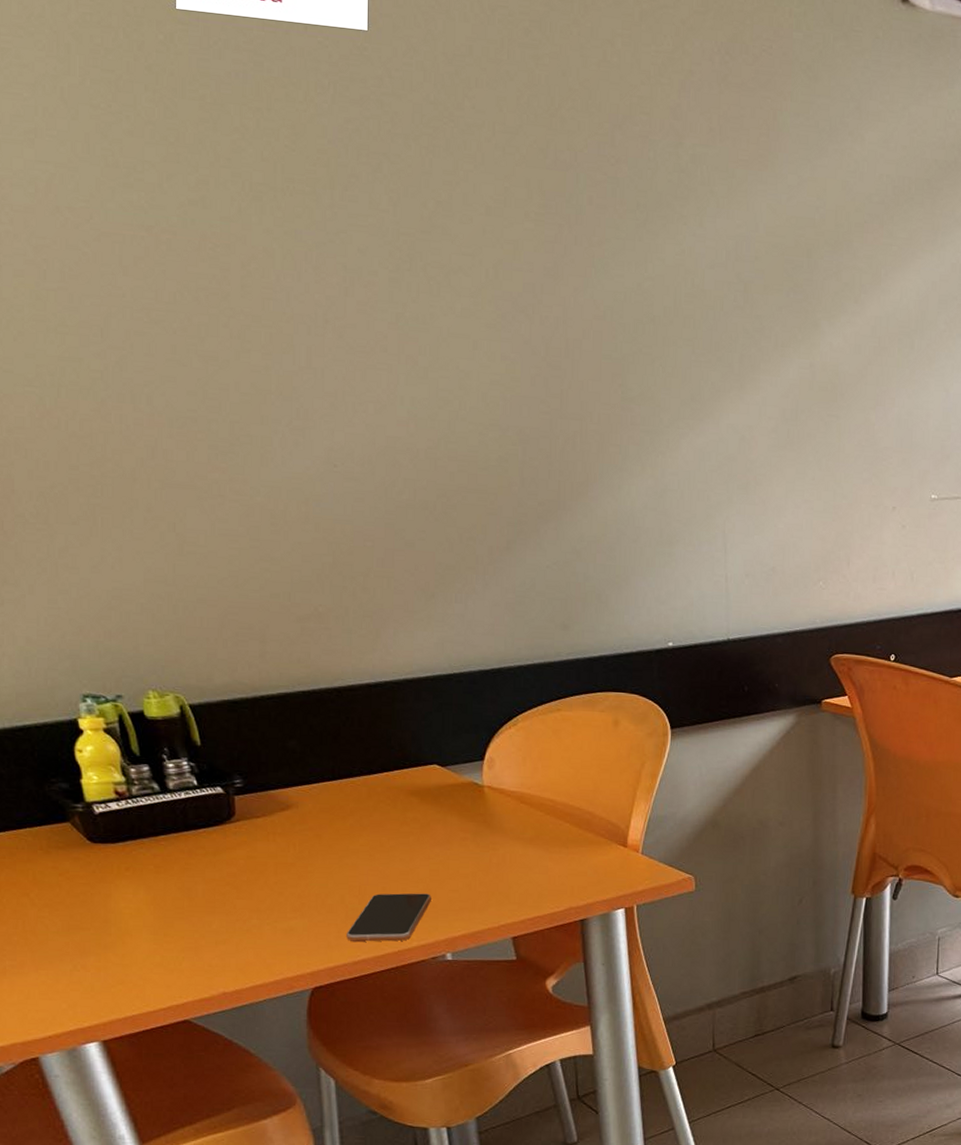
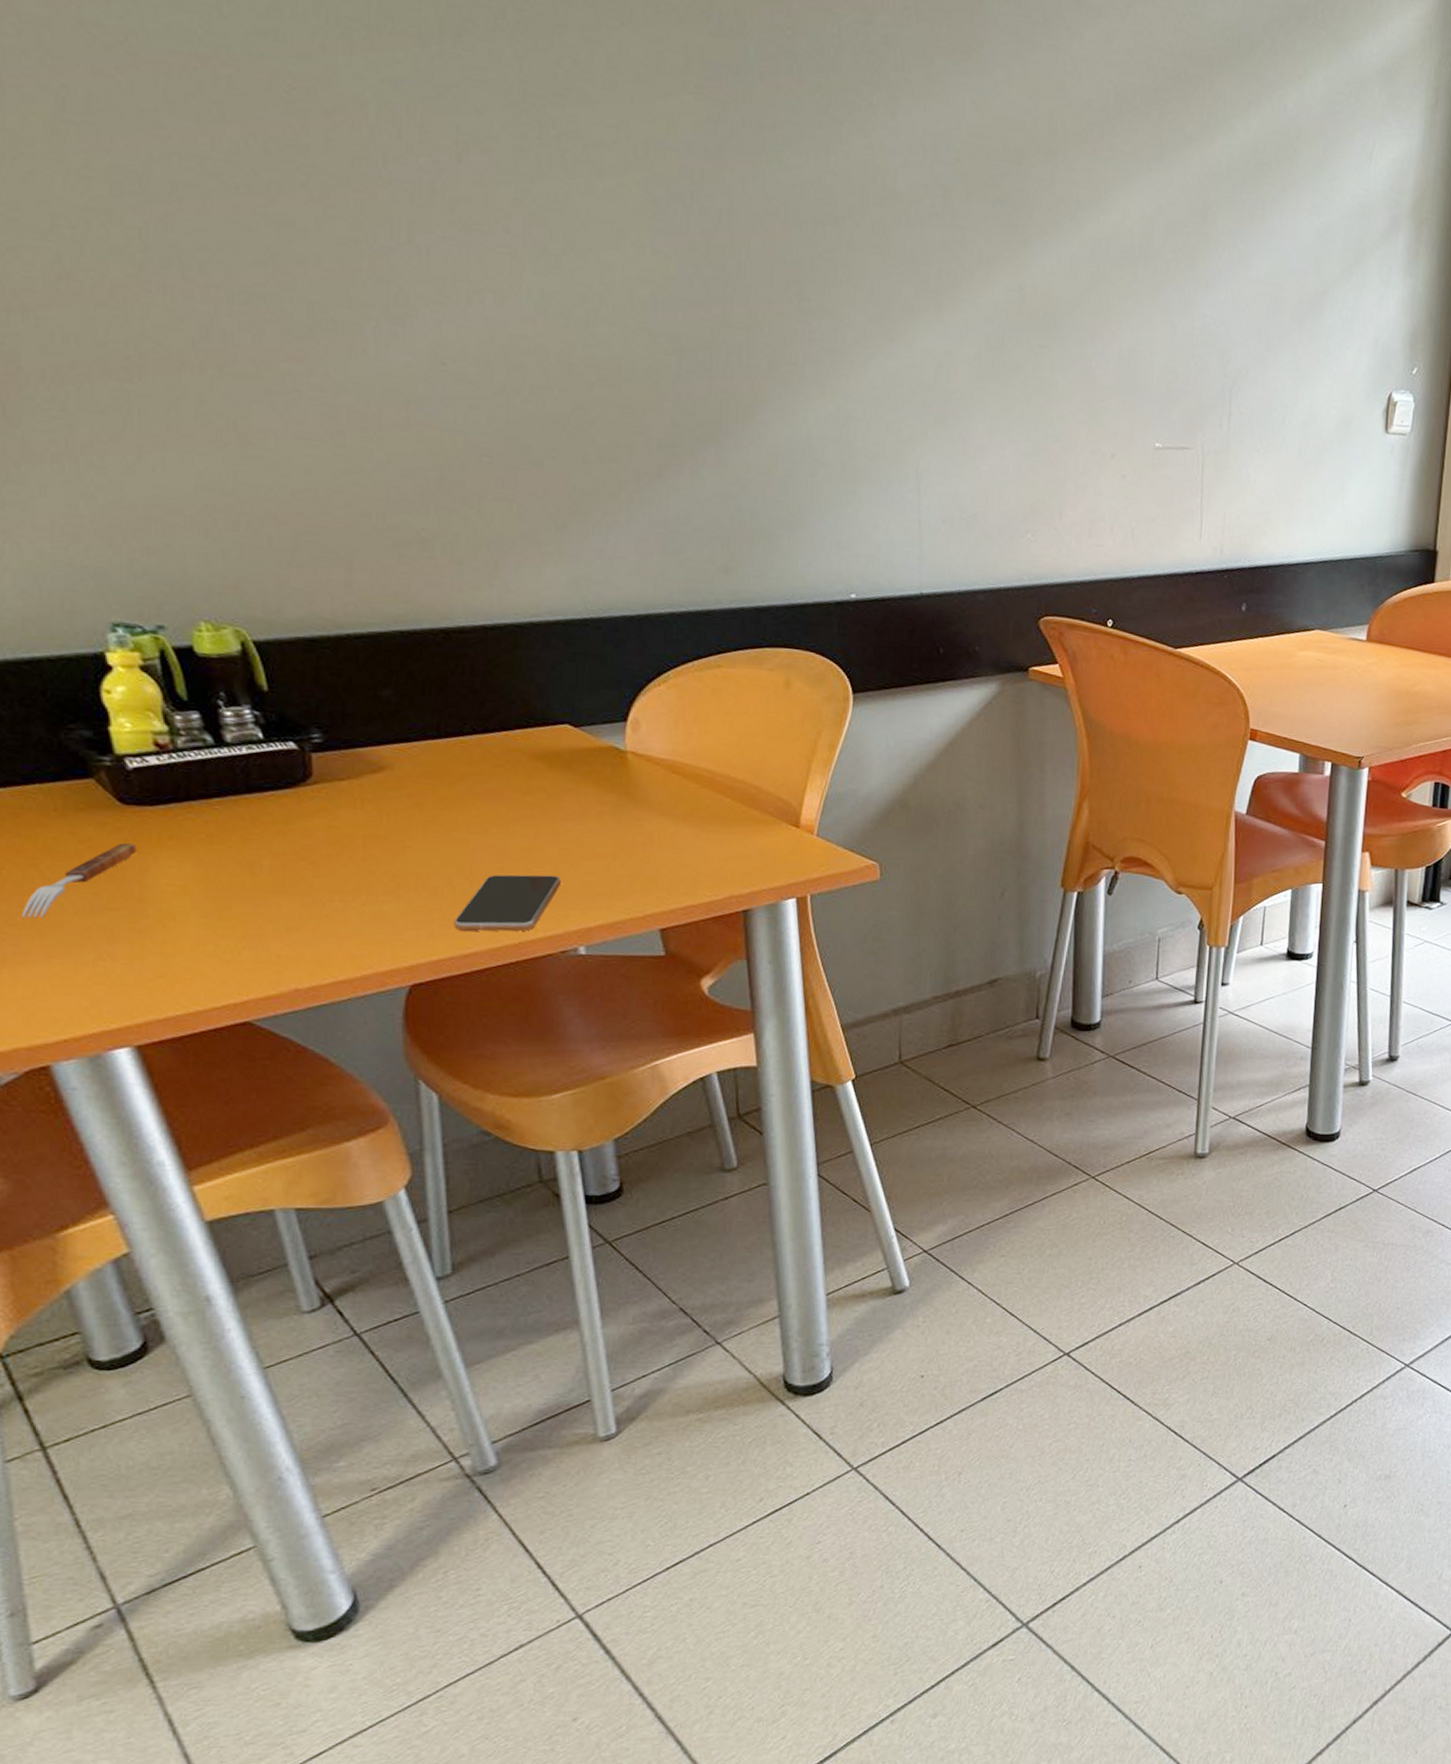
fork: none [17,874,102,938] -> present [21,843,137,919]

